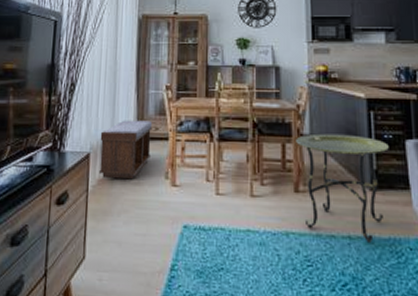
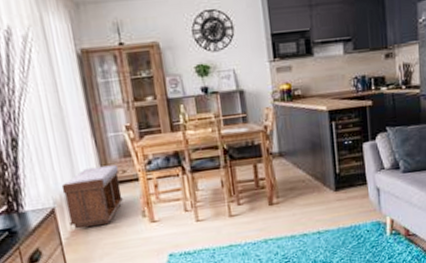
side table: present [296,133,389,243] -> none [266,145,349,234]

